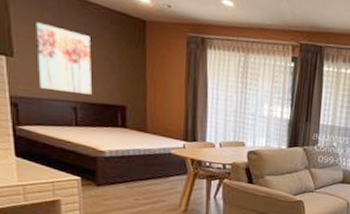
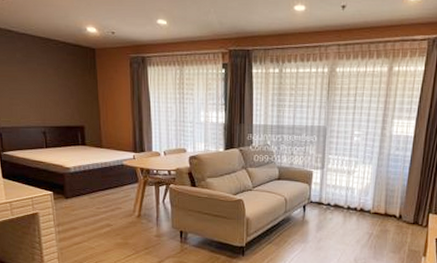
wall art: present [34,21,93,95] -> none [9,62,57,119]

